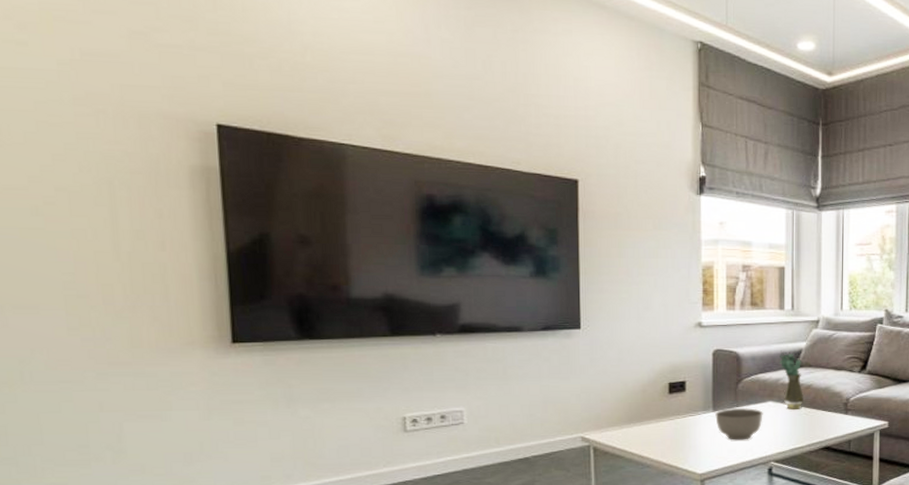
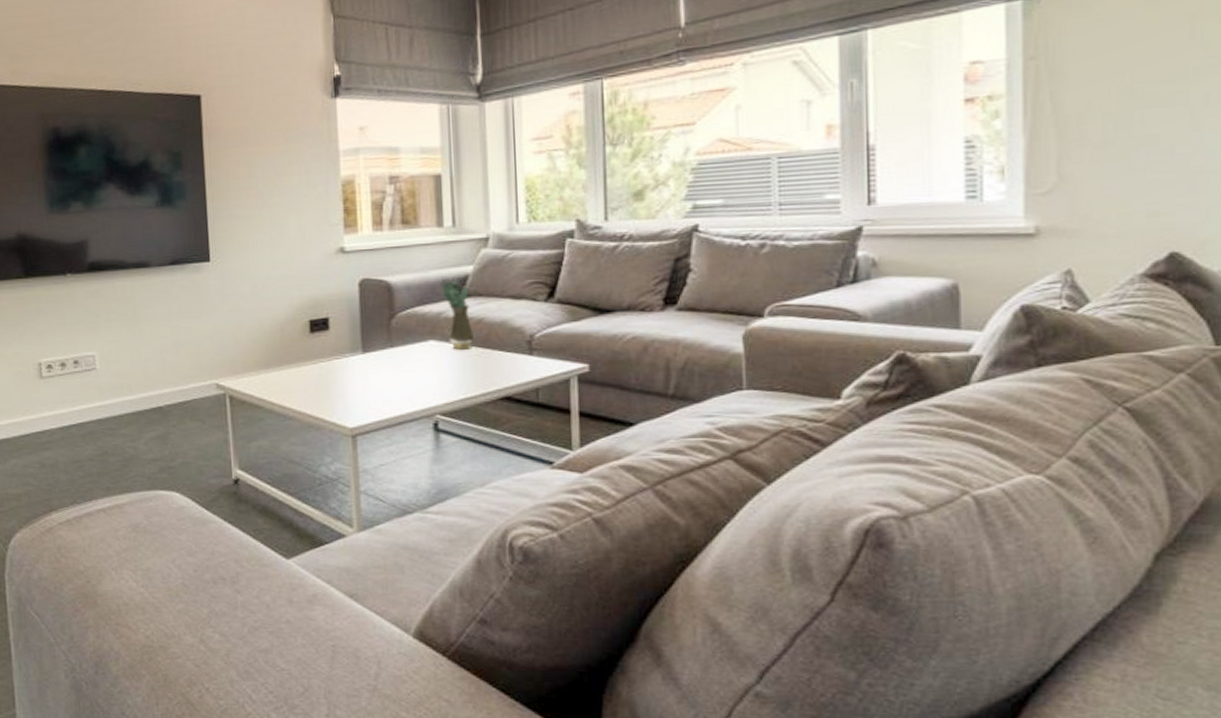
bowl: present [715,407,763,440] -> none [365,348,424,388]

